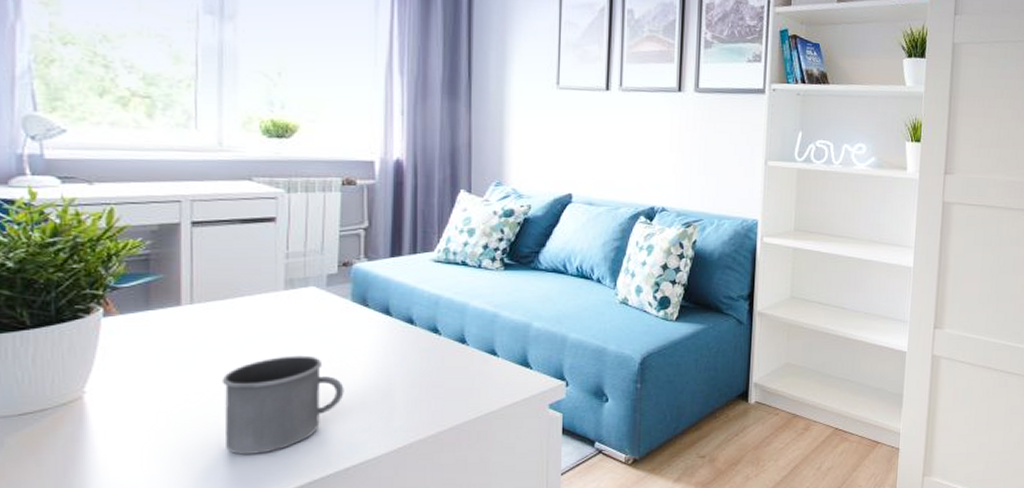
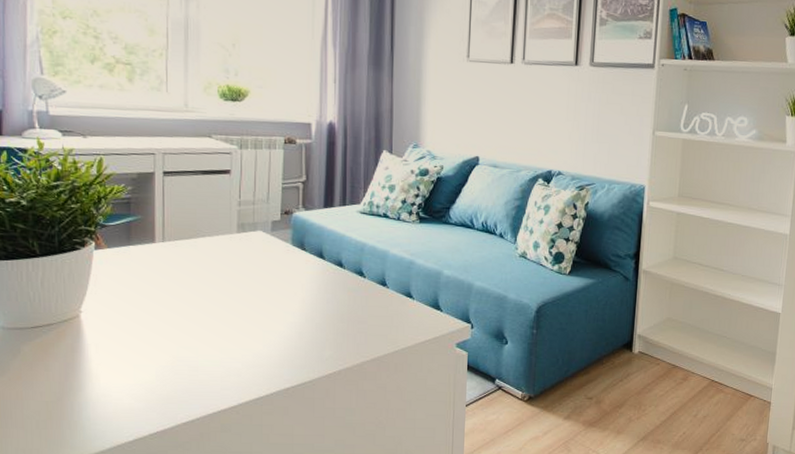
mug: present [221,355,344,455] -> none [187,289,285,372]

